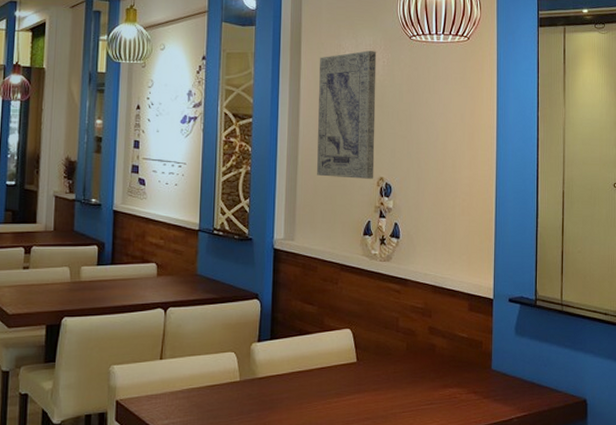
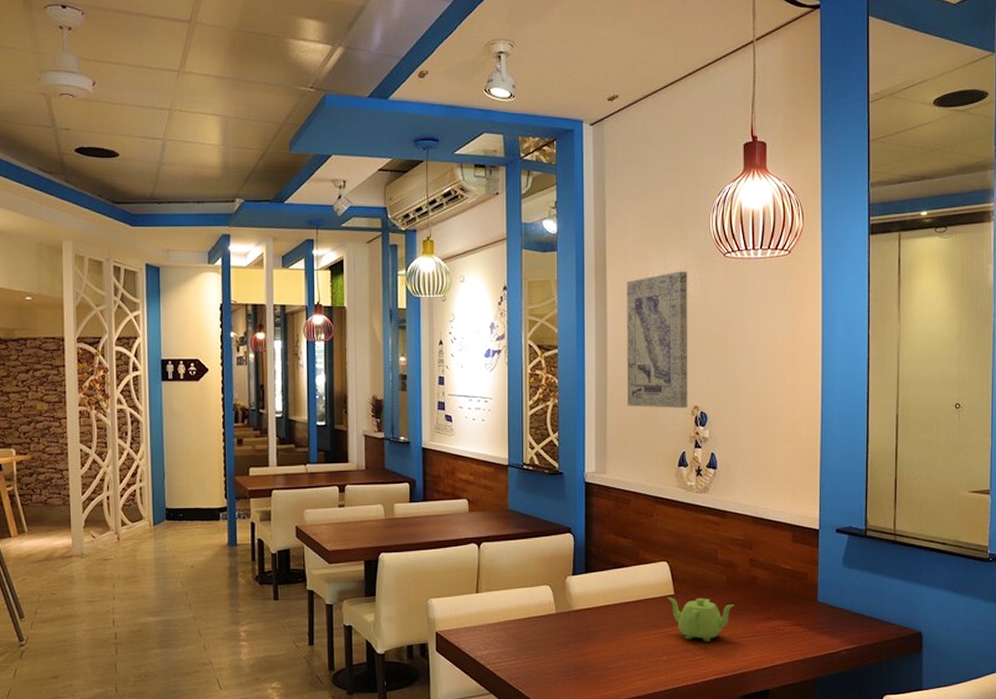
teapot: none [349,365,413,410] -> present [667,597,734,642]

